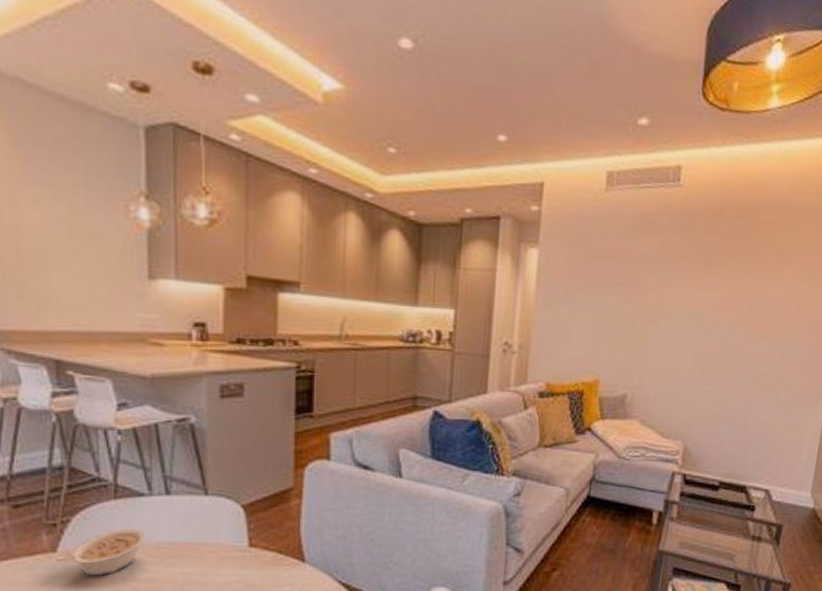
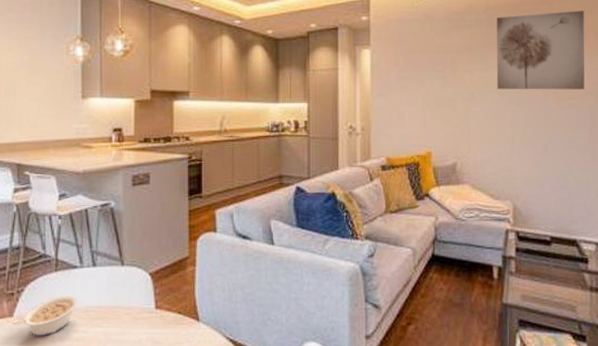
wall art: none [683,223,794,320] -> present [496,10,585,90]

